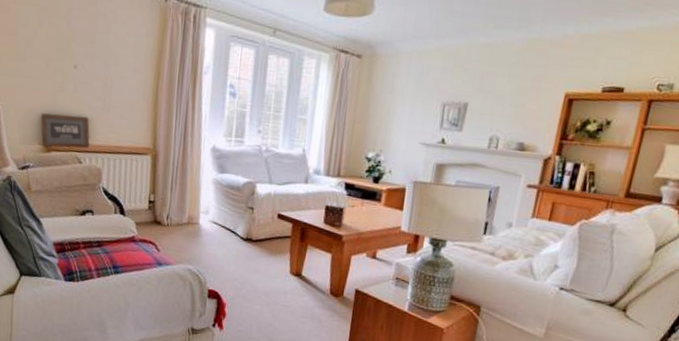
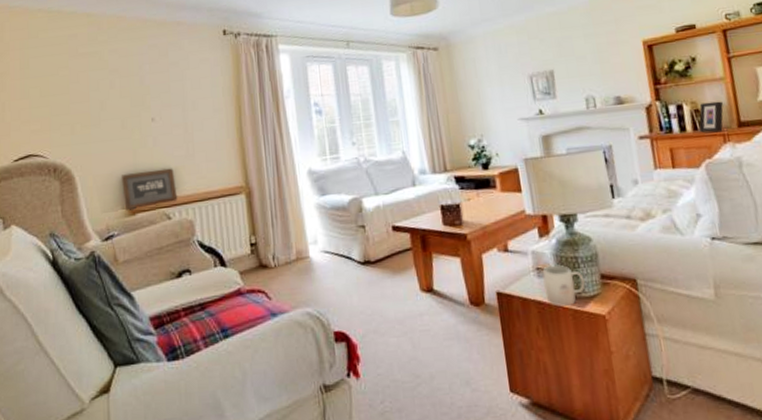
mug: none [397,278,436,315] -> present [542,264,586,307]
picture frame: none [587,167,619,198] -> present [699,101,723,133]

